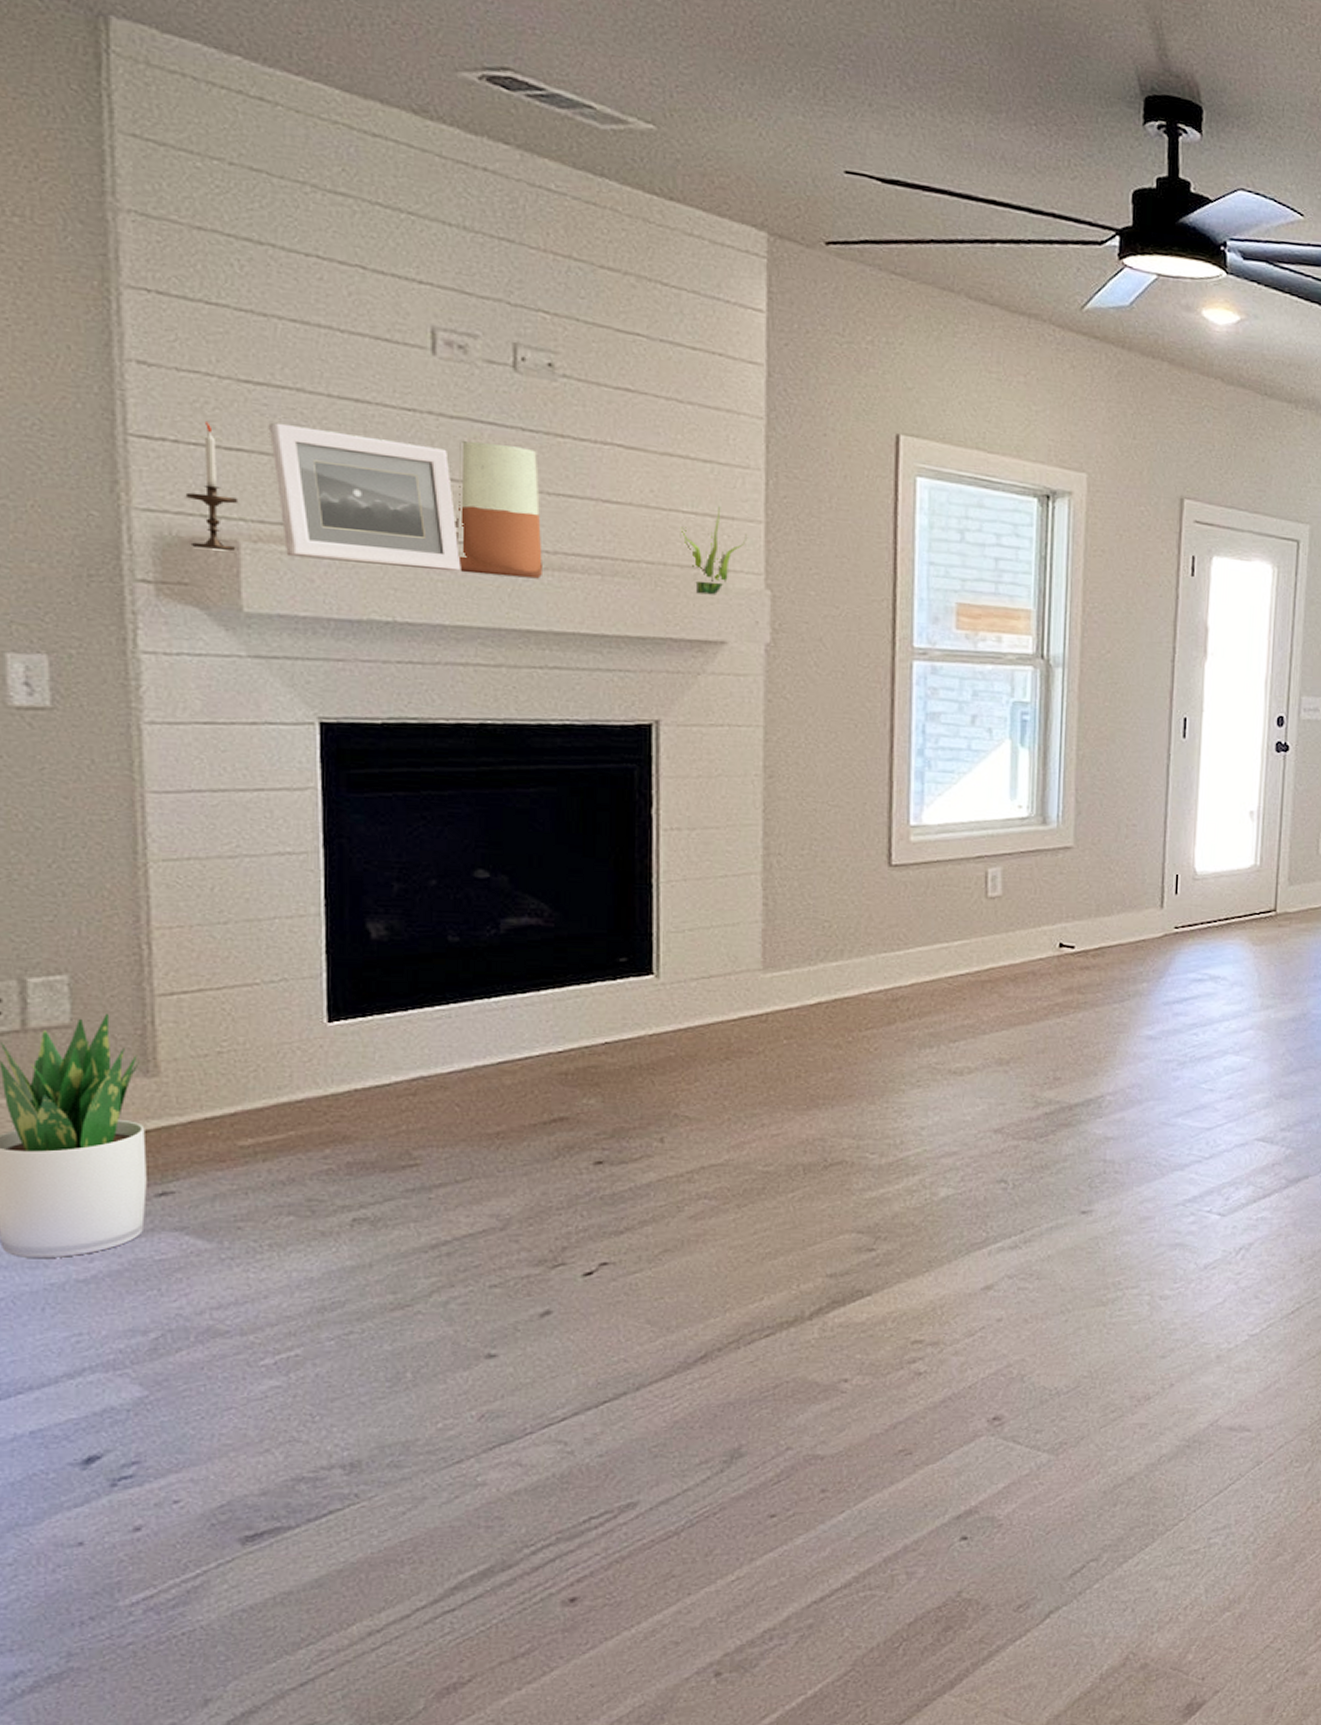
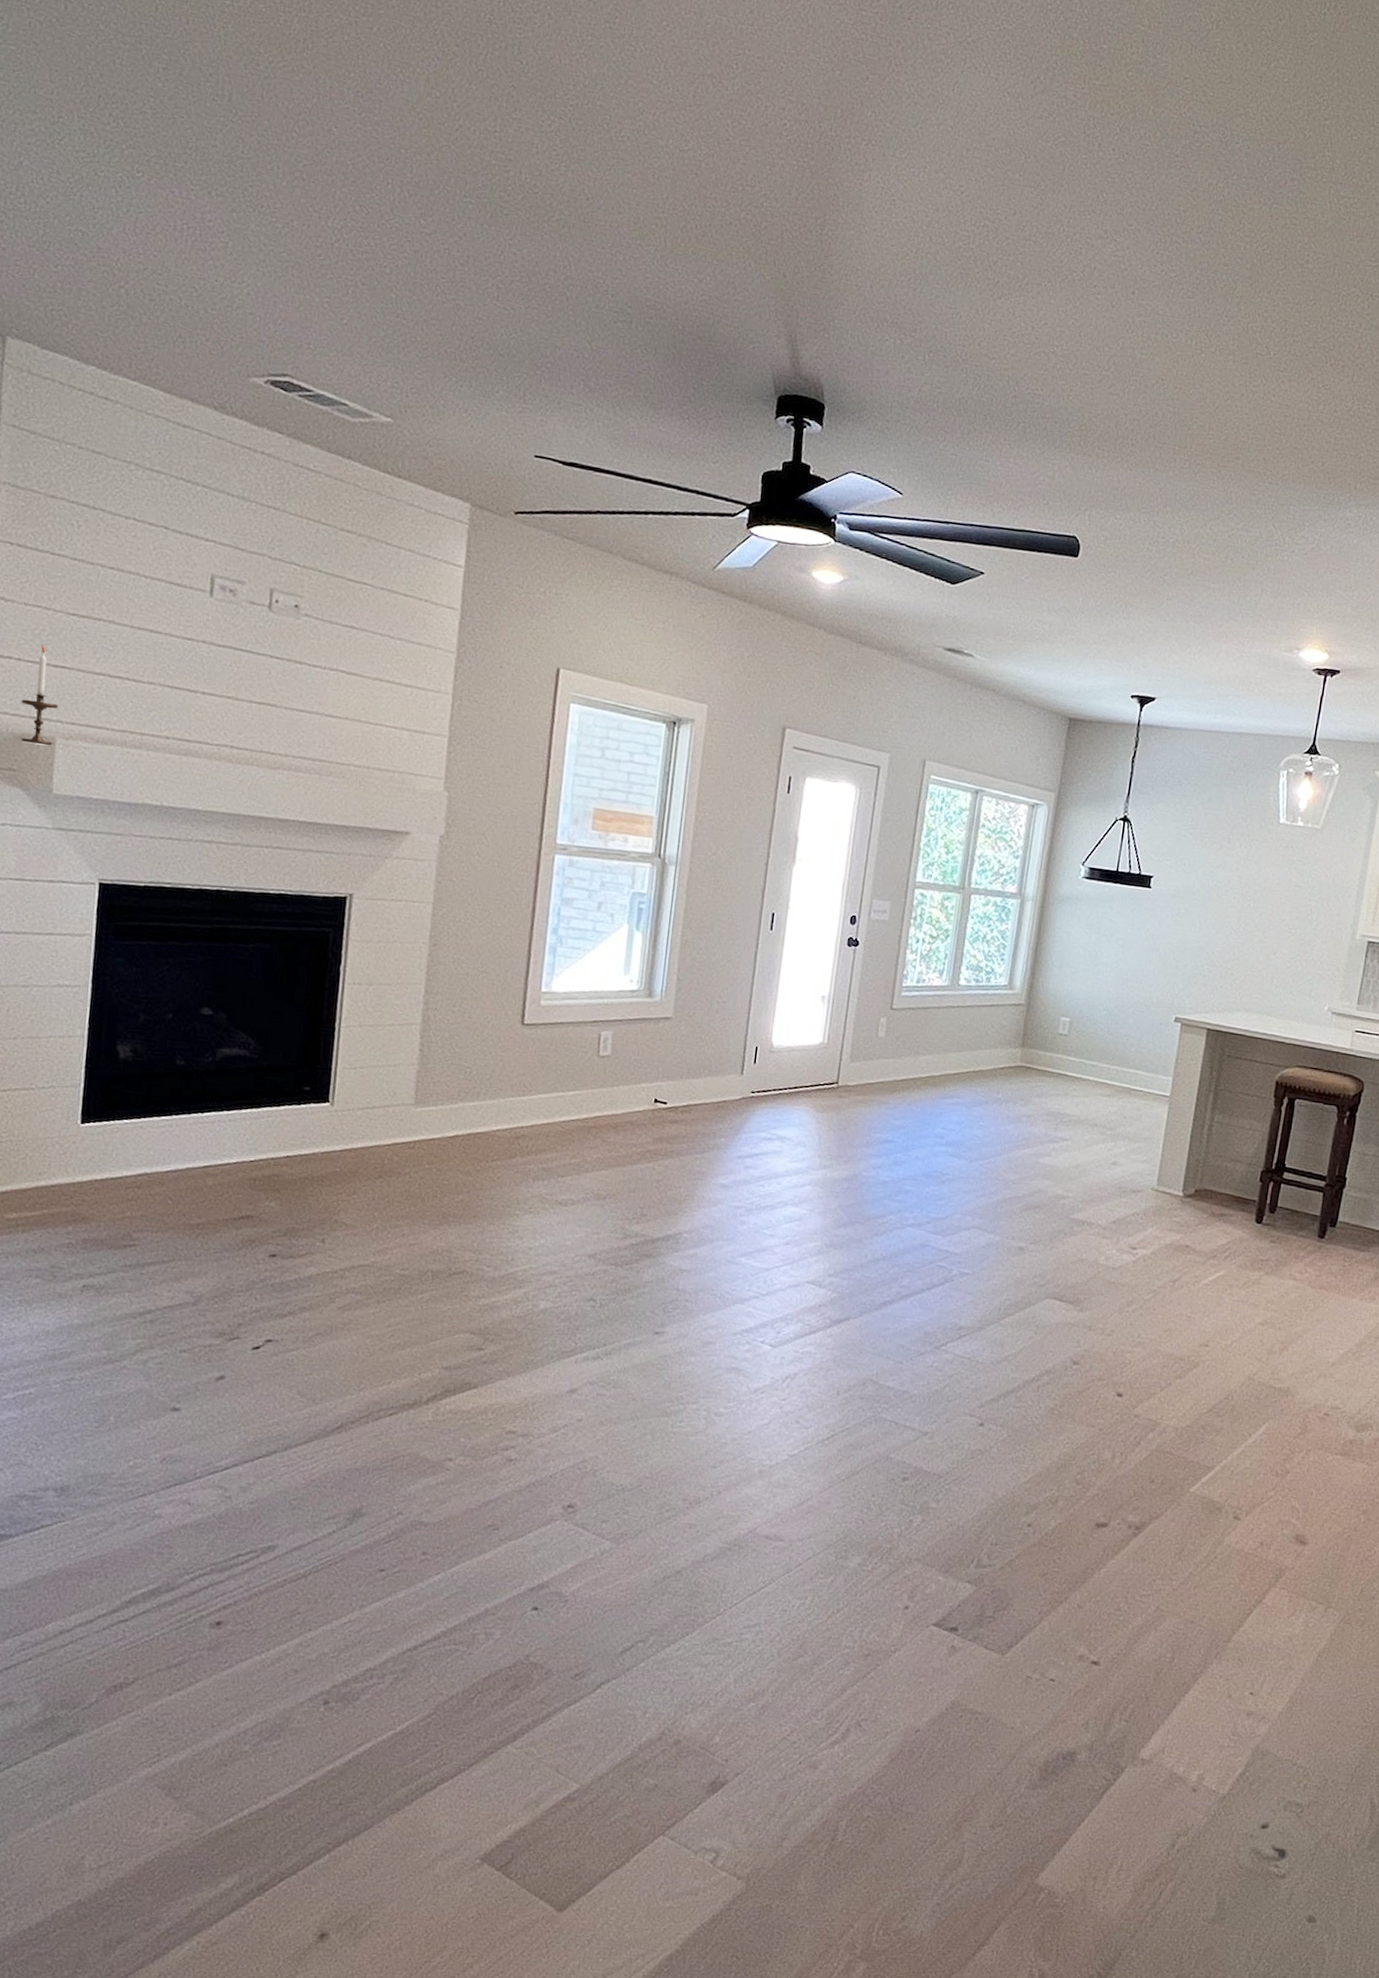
picture frame: present [270,422,461,572] -> none [86,646,216,768]
vase: present [458,441,542,579] -> none [213,665,280,776]
decorative plant: present [680,506,747,595] -> none [382,722,433,794]

